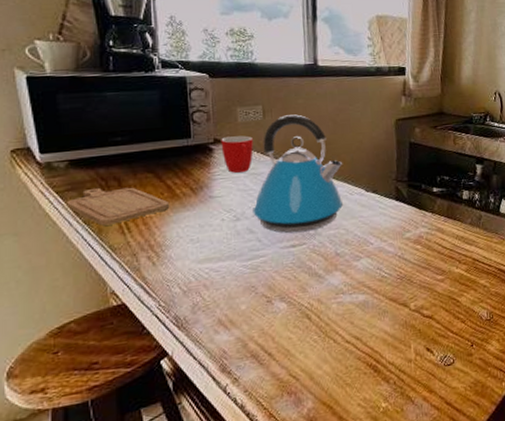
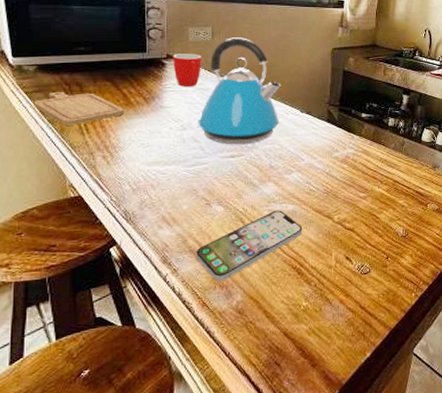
smartphone: none [258,302,377,388] -> present [196,210,303,282]

